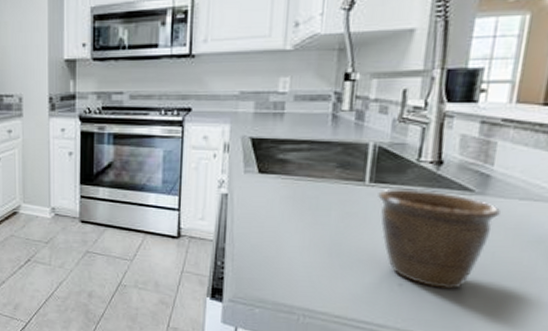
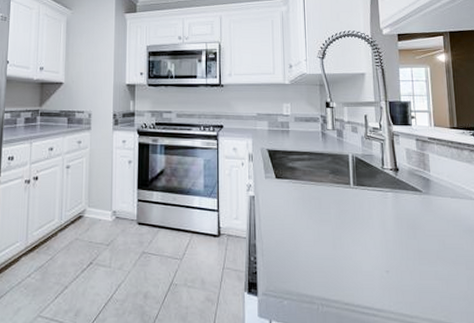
mug: present [378,188,500,290] -> none [360,190,441,274]

